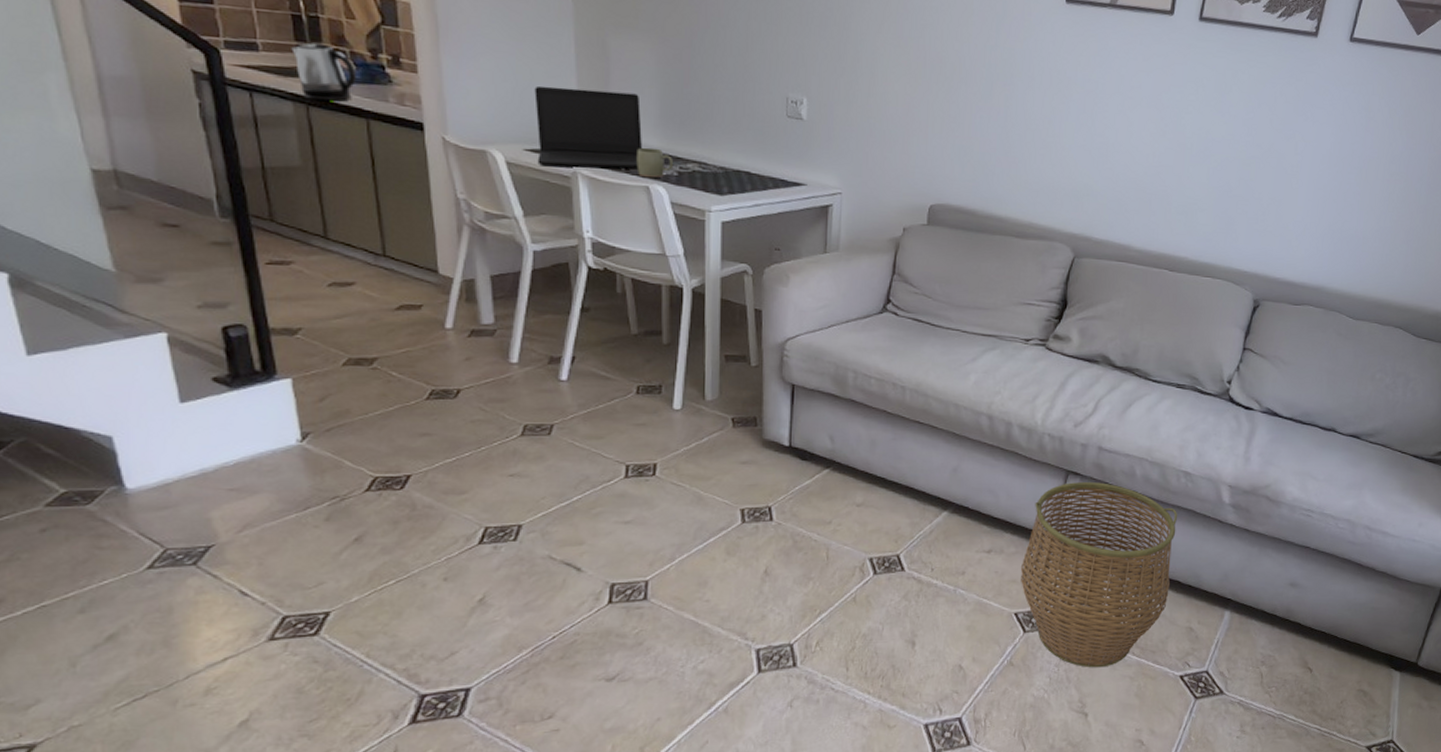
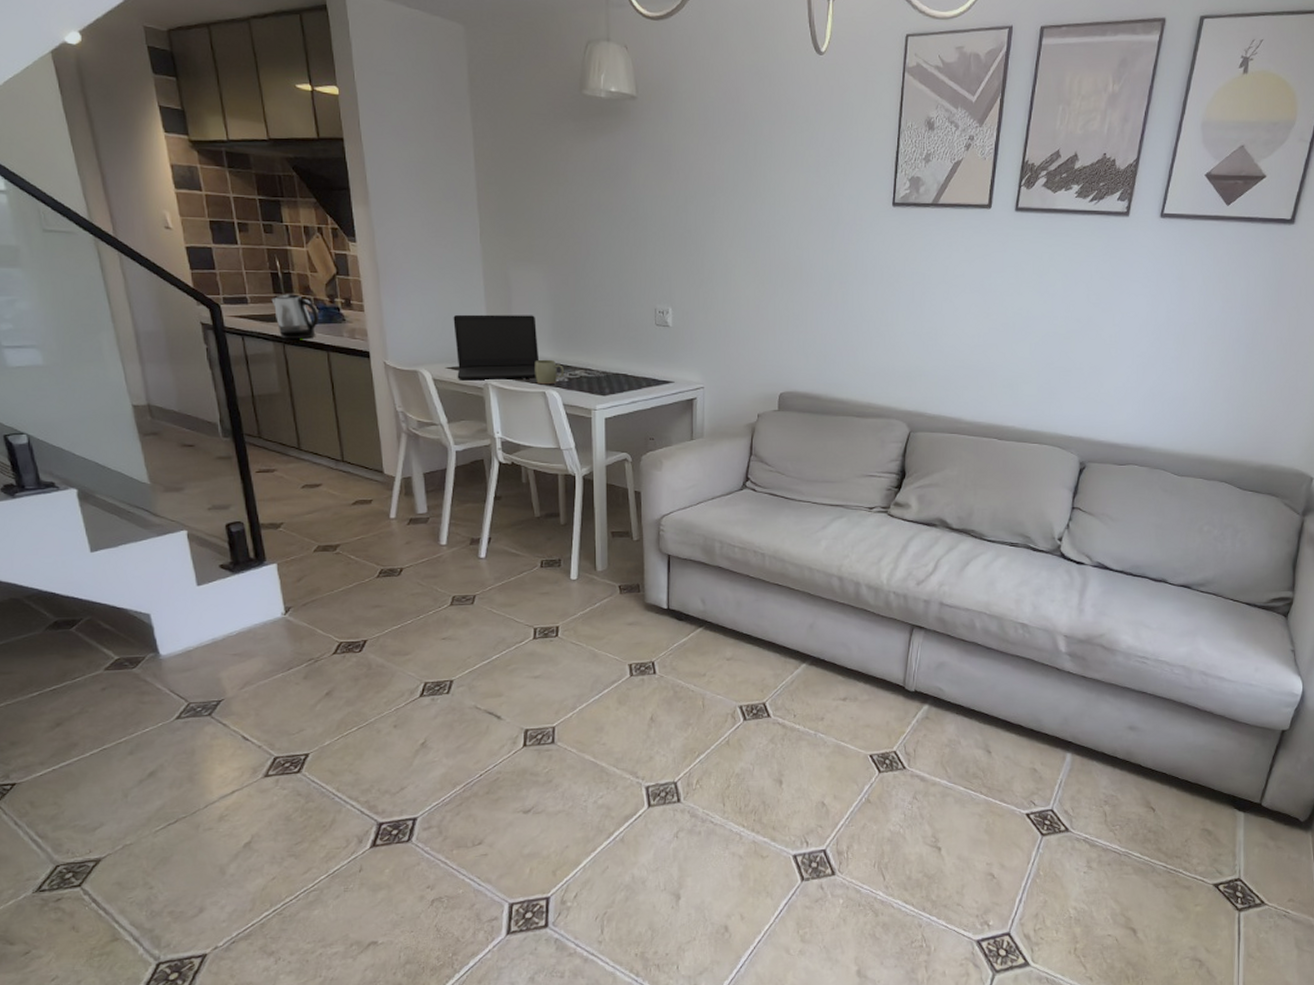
basket: present [1020,482,1178,668] -> none [873,635,1017,806]

